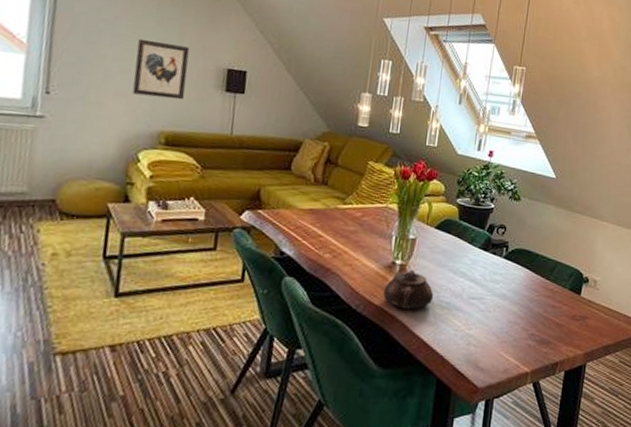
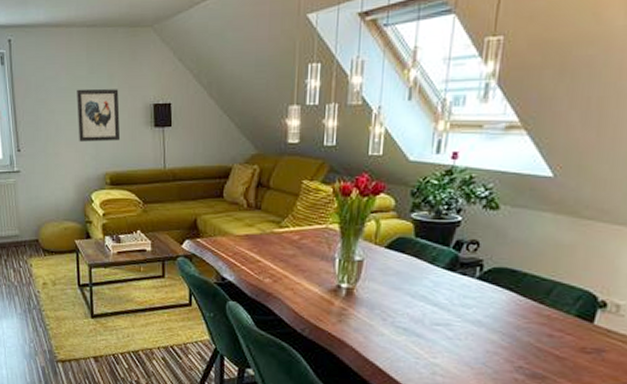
teapot: present [383,269,434,309] -> none [329,293,388,335]

